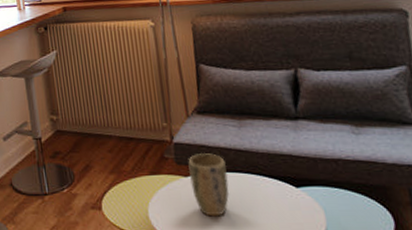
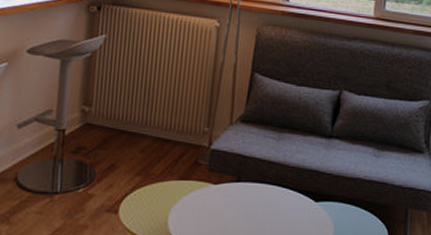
plant pot: present [188,153,230,217] -> none [218,162,258,226]

